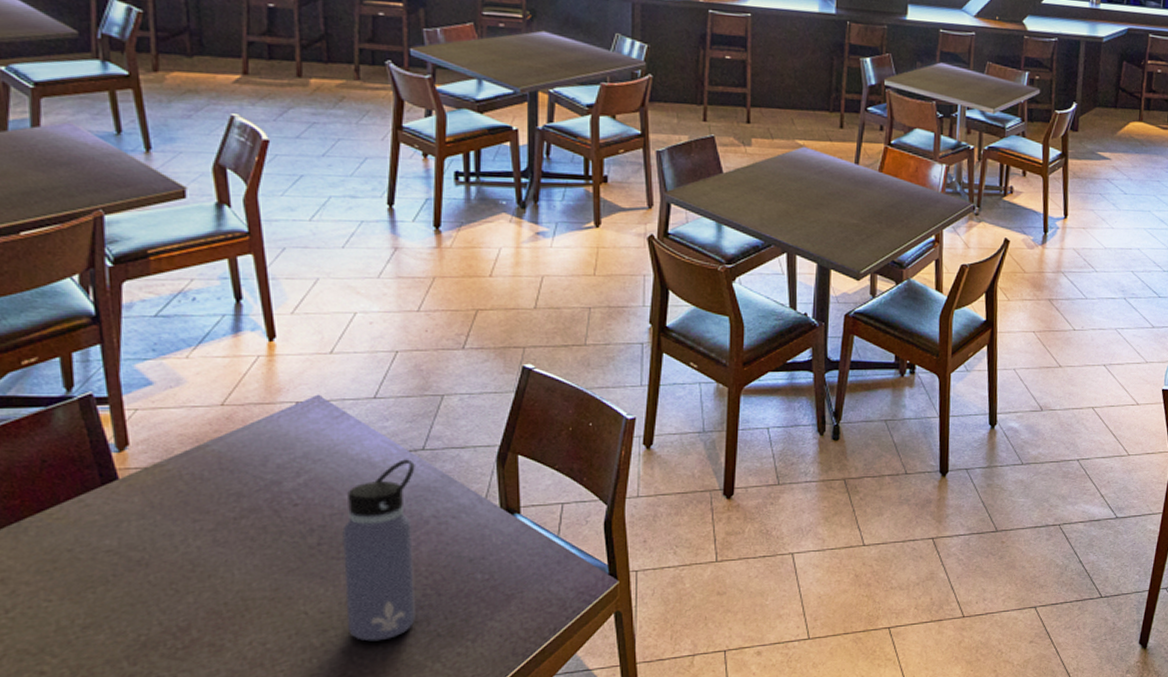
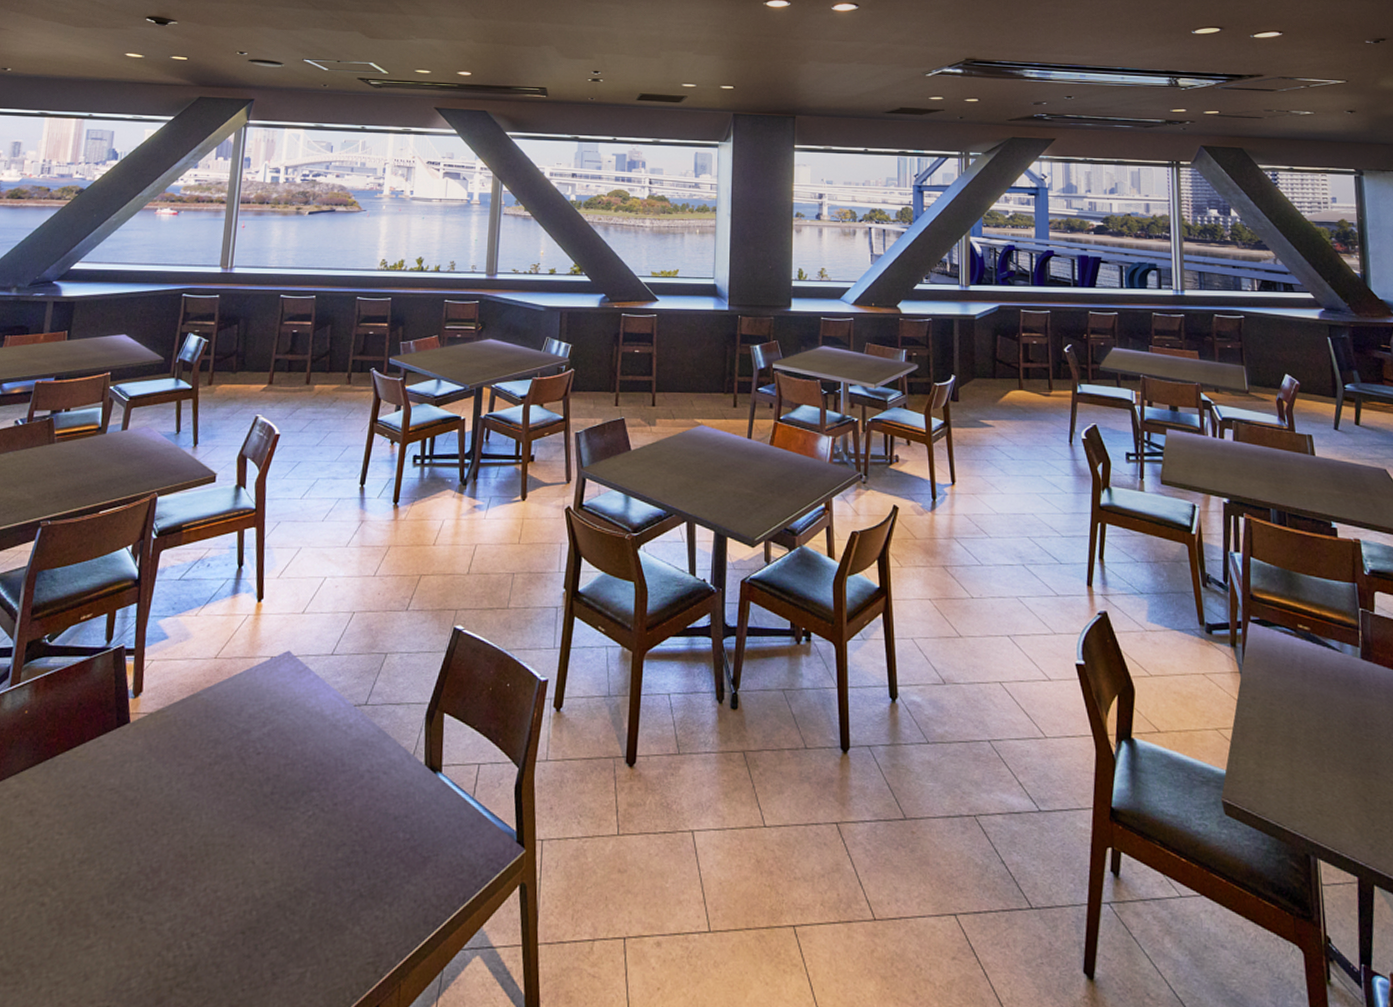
water bottle: present [342,459,415,642] -> none [284,713,358,897]

